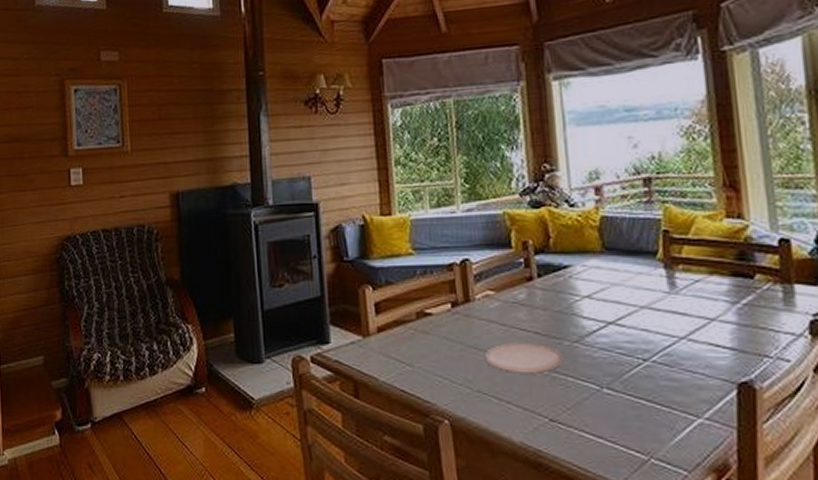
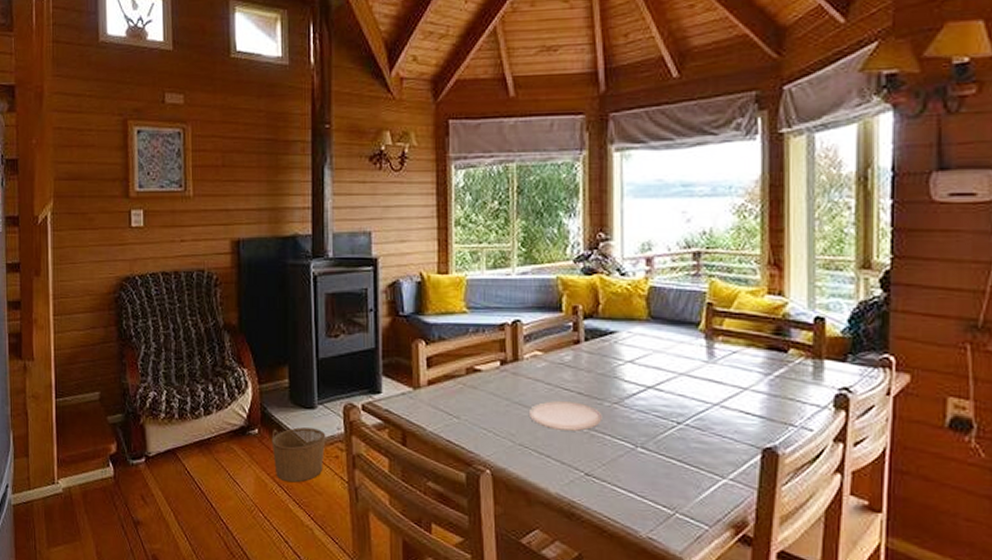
basket: none [219,384,276,443] -> present [271,427,326,483]

